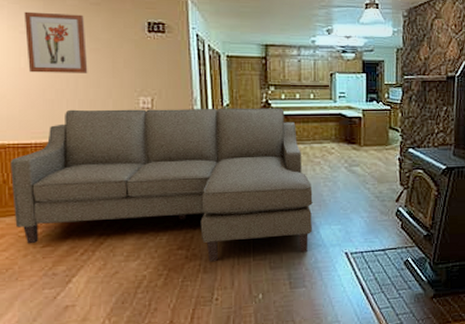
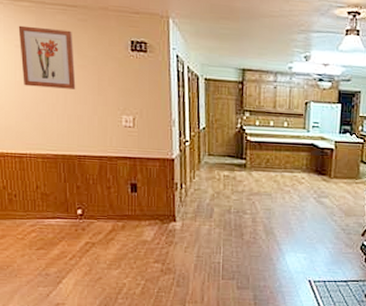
sofa: present [11,108,313,262] -> none [9,123,281,277]

